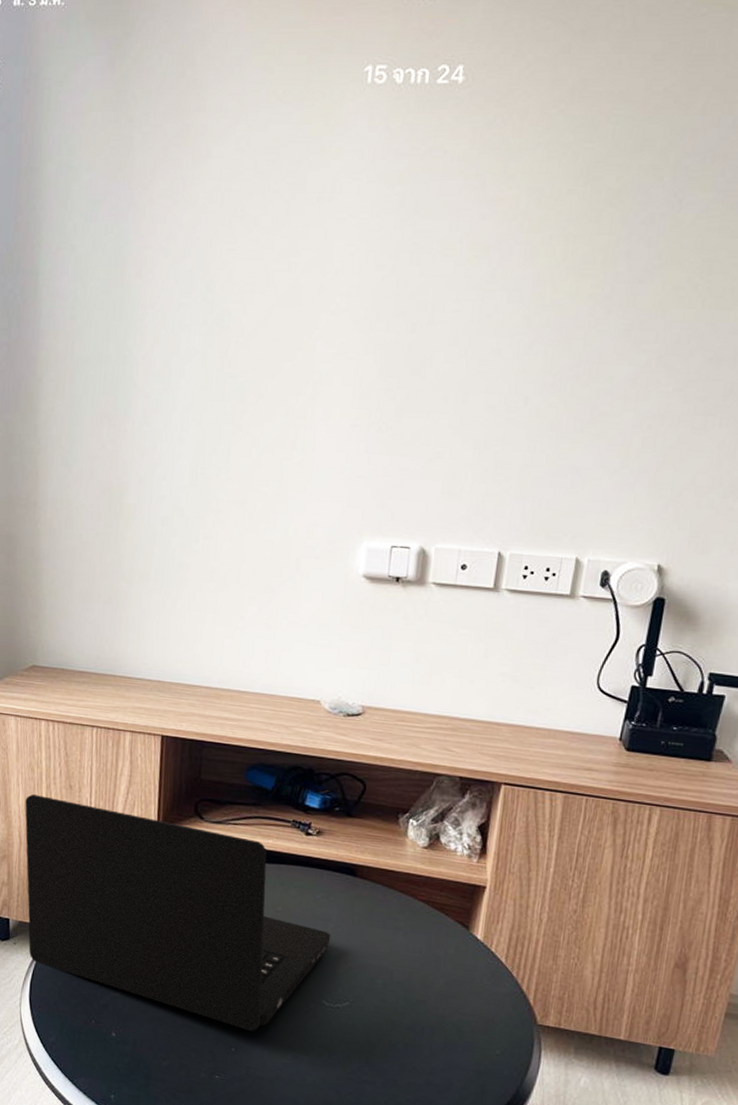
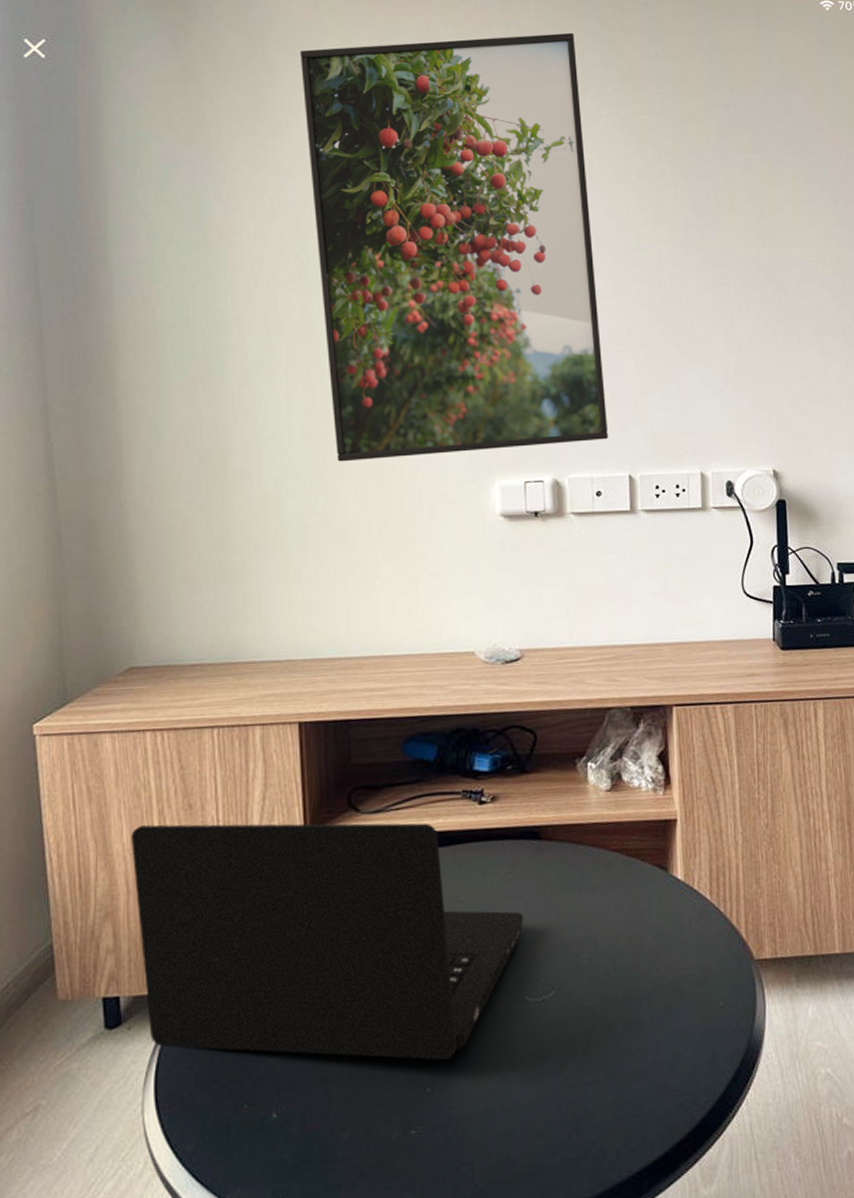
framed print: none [218,39,525,513] -> present [299,32,609,462]

